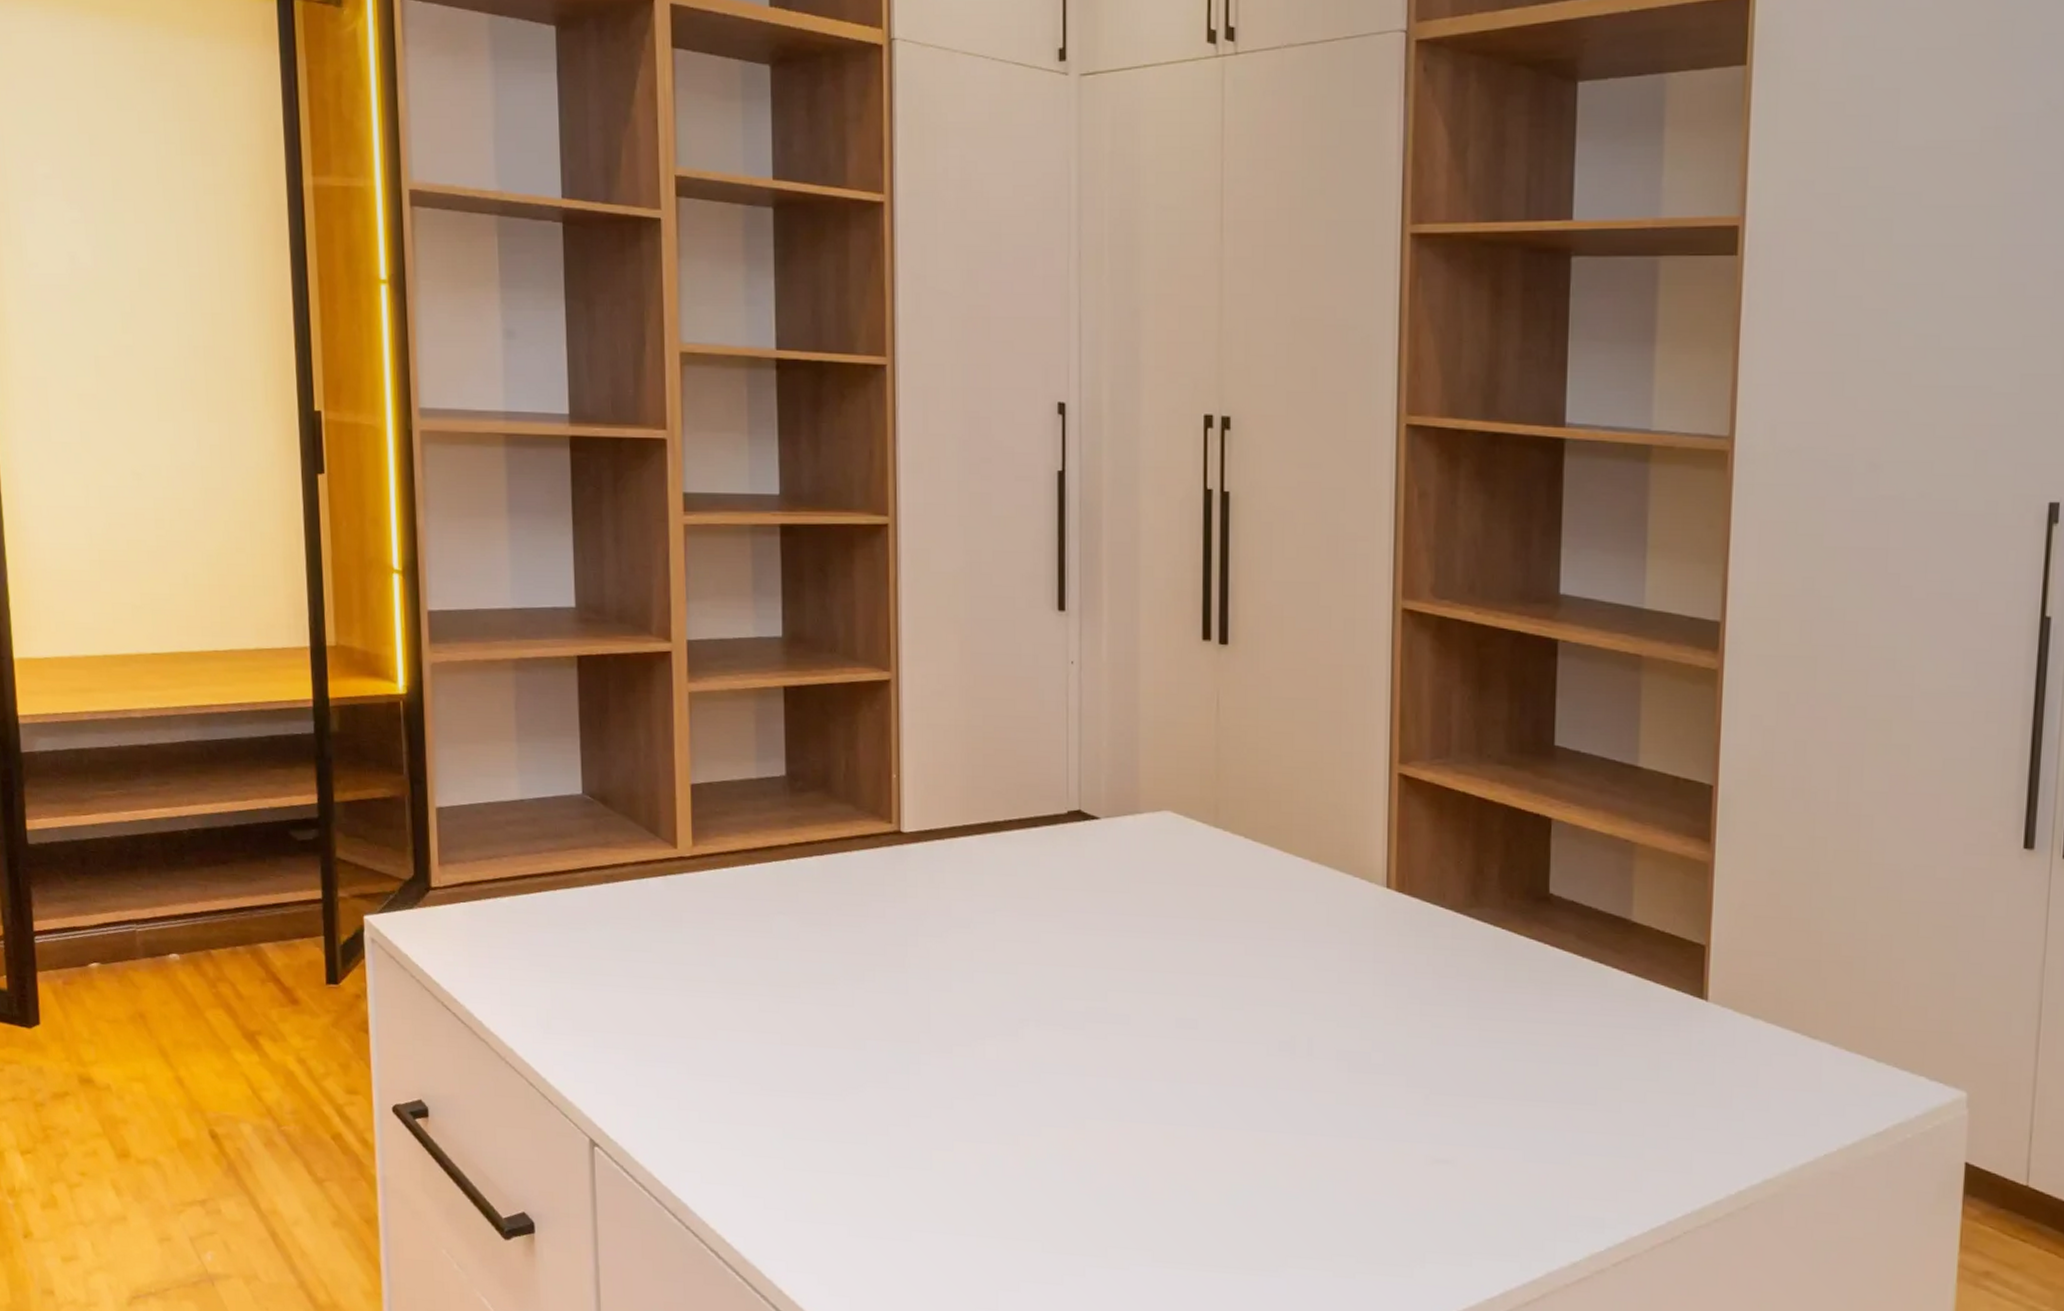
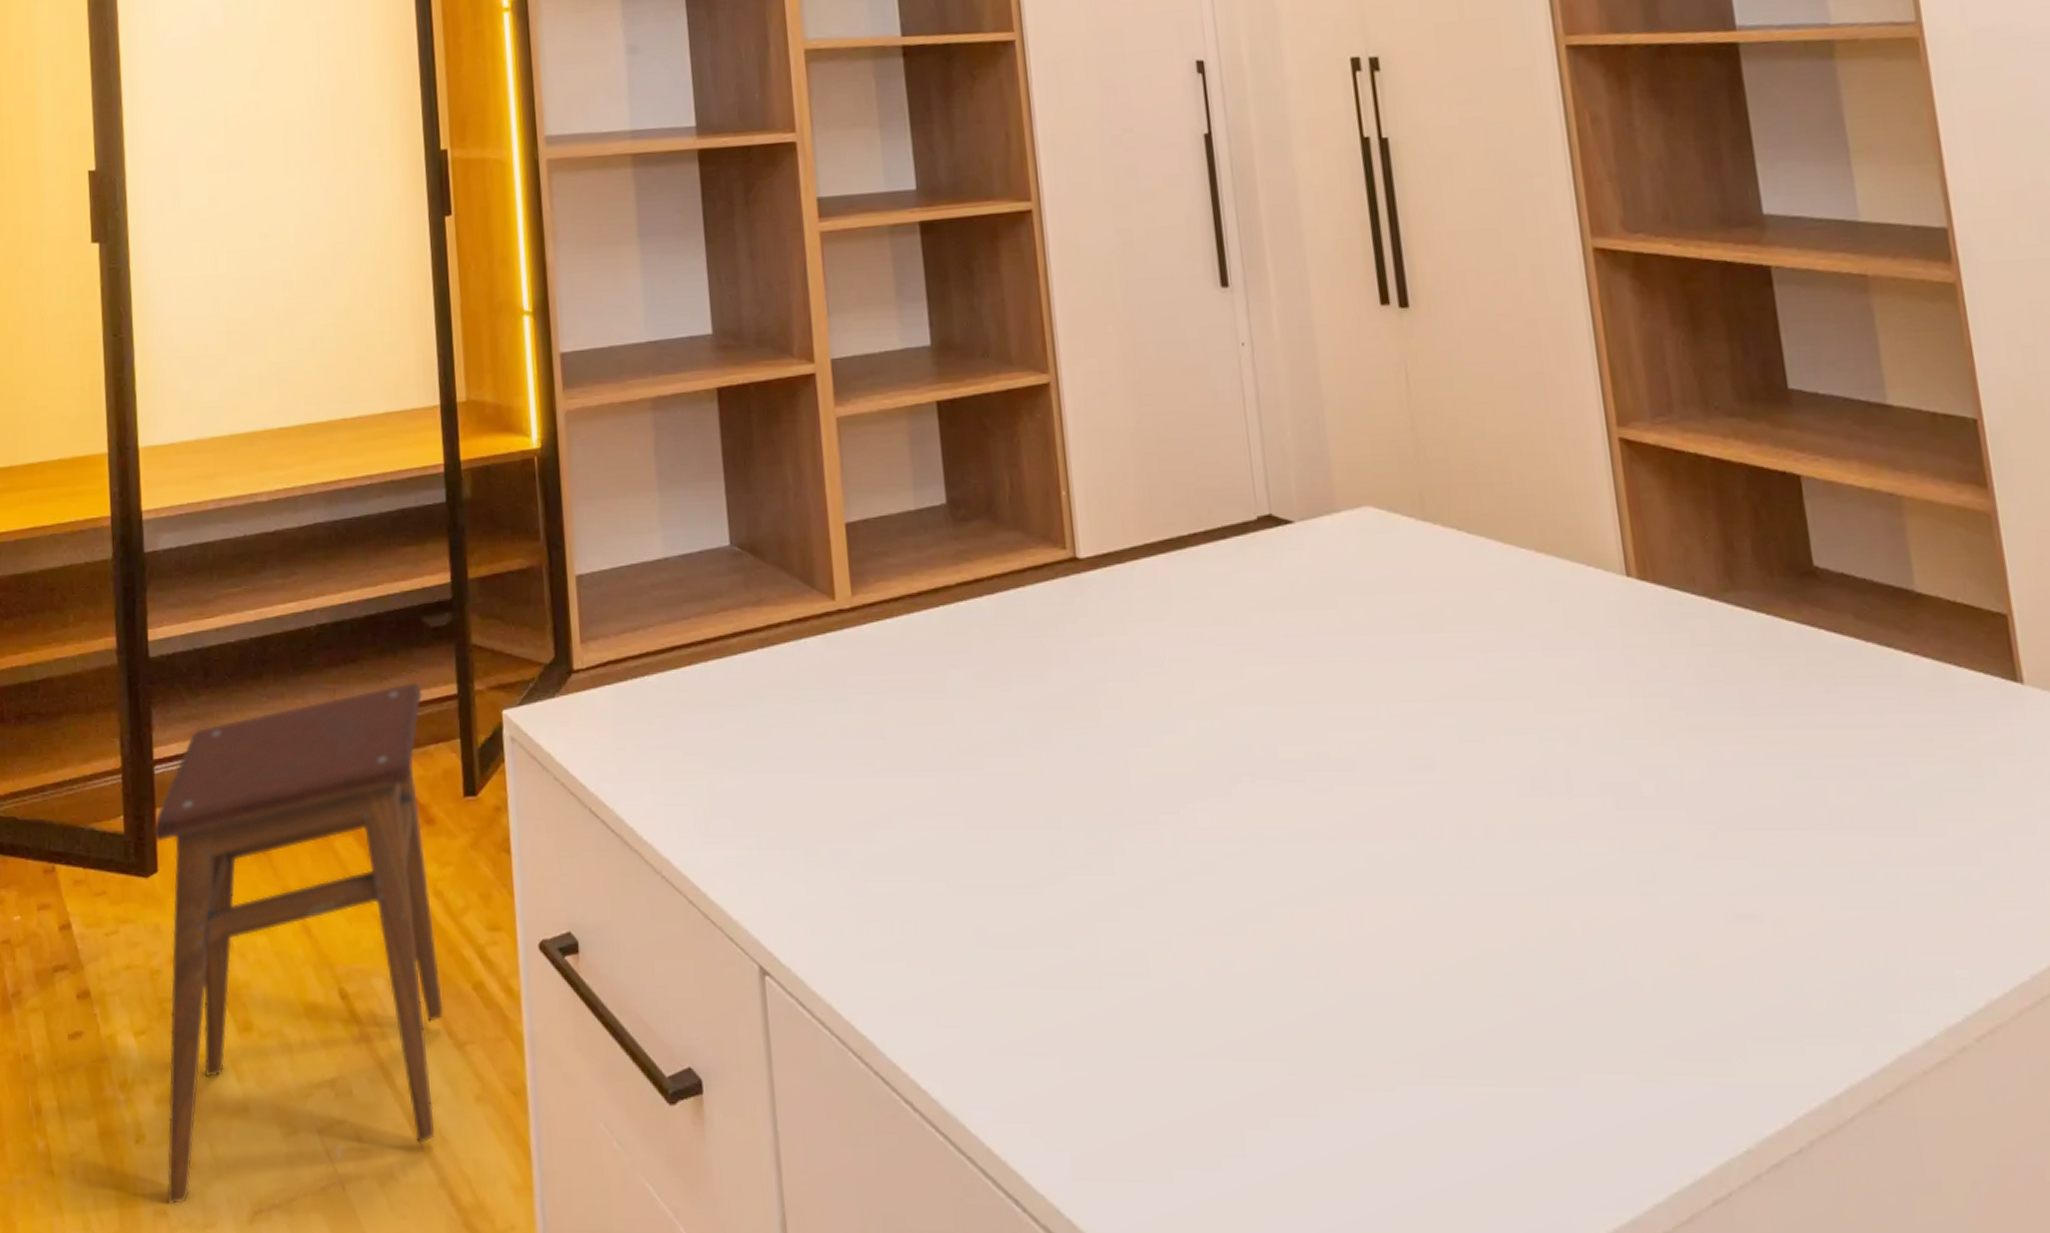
stool: none [34,884,305,1288] -> present [152,681,444,1206]

